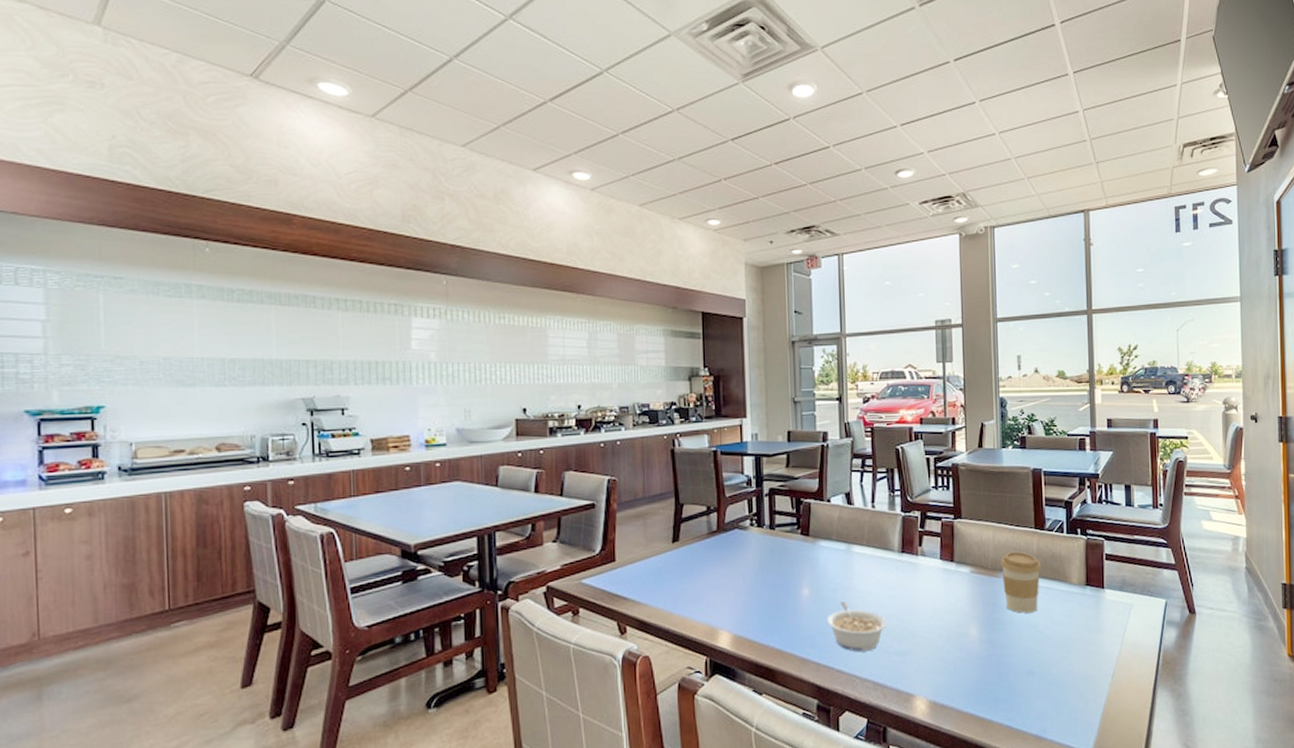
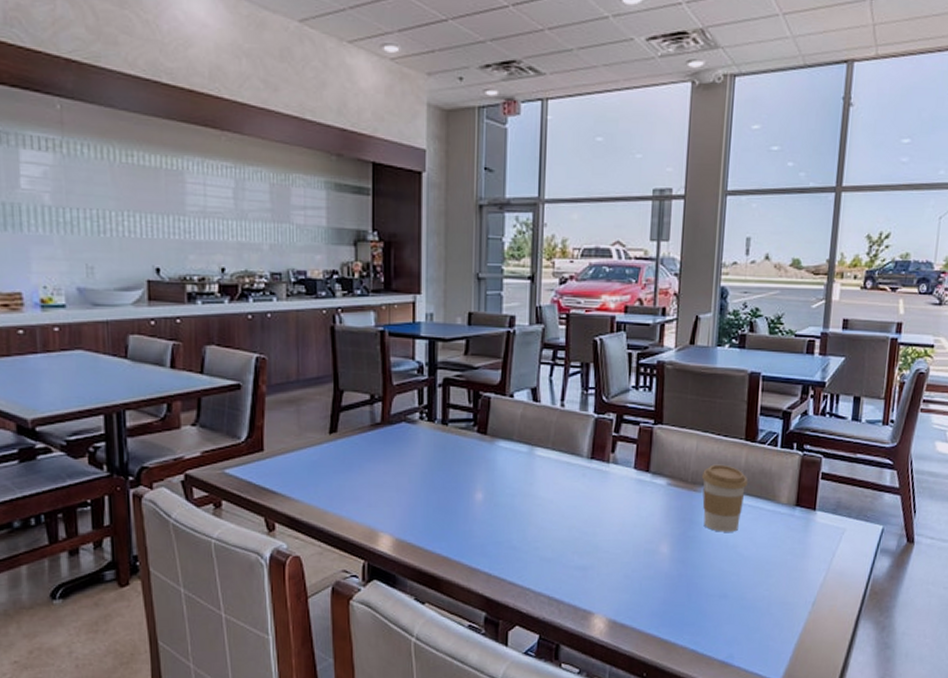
legume: present [826,601,888,651] -> none [500,509,570,563]

